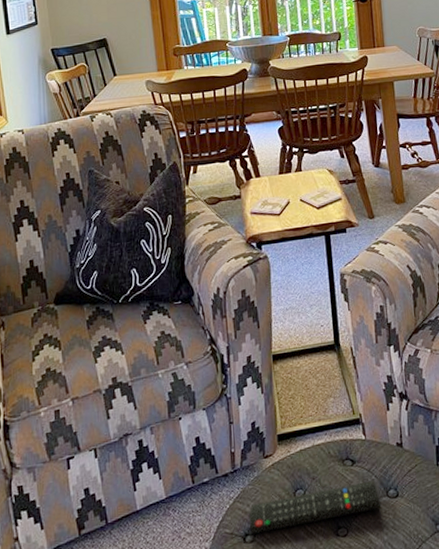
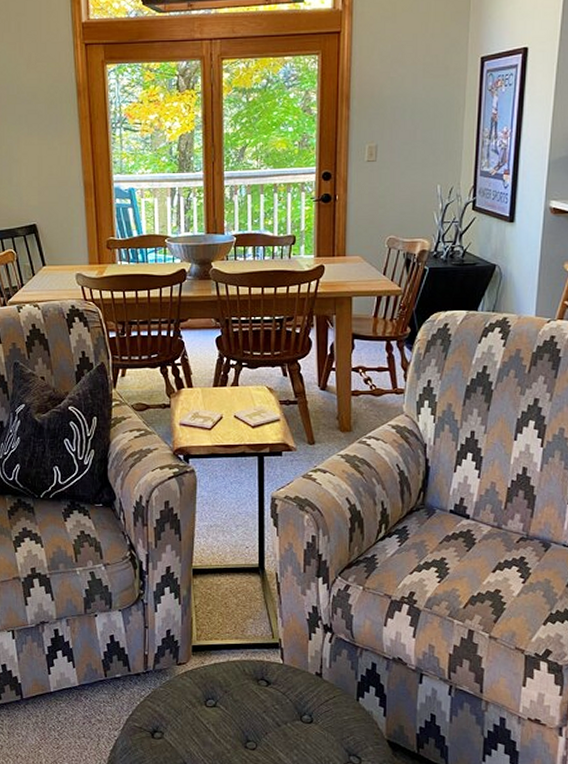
remote control: present [249,480,382,534] -> none [159,703,294,732]

